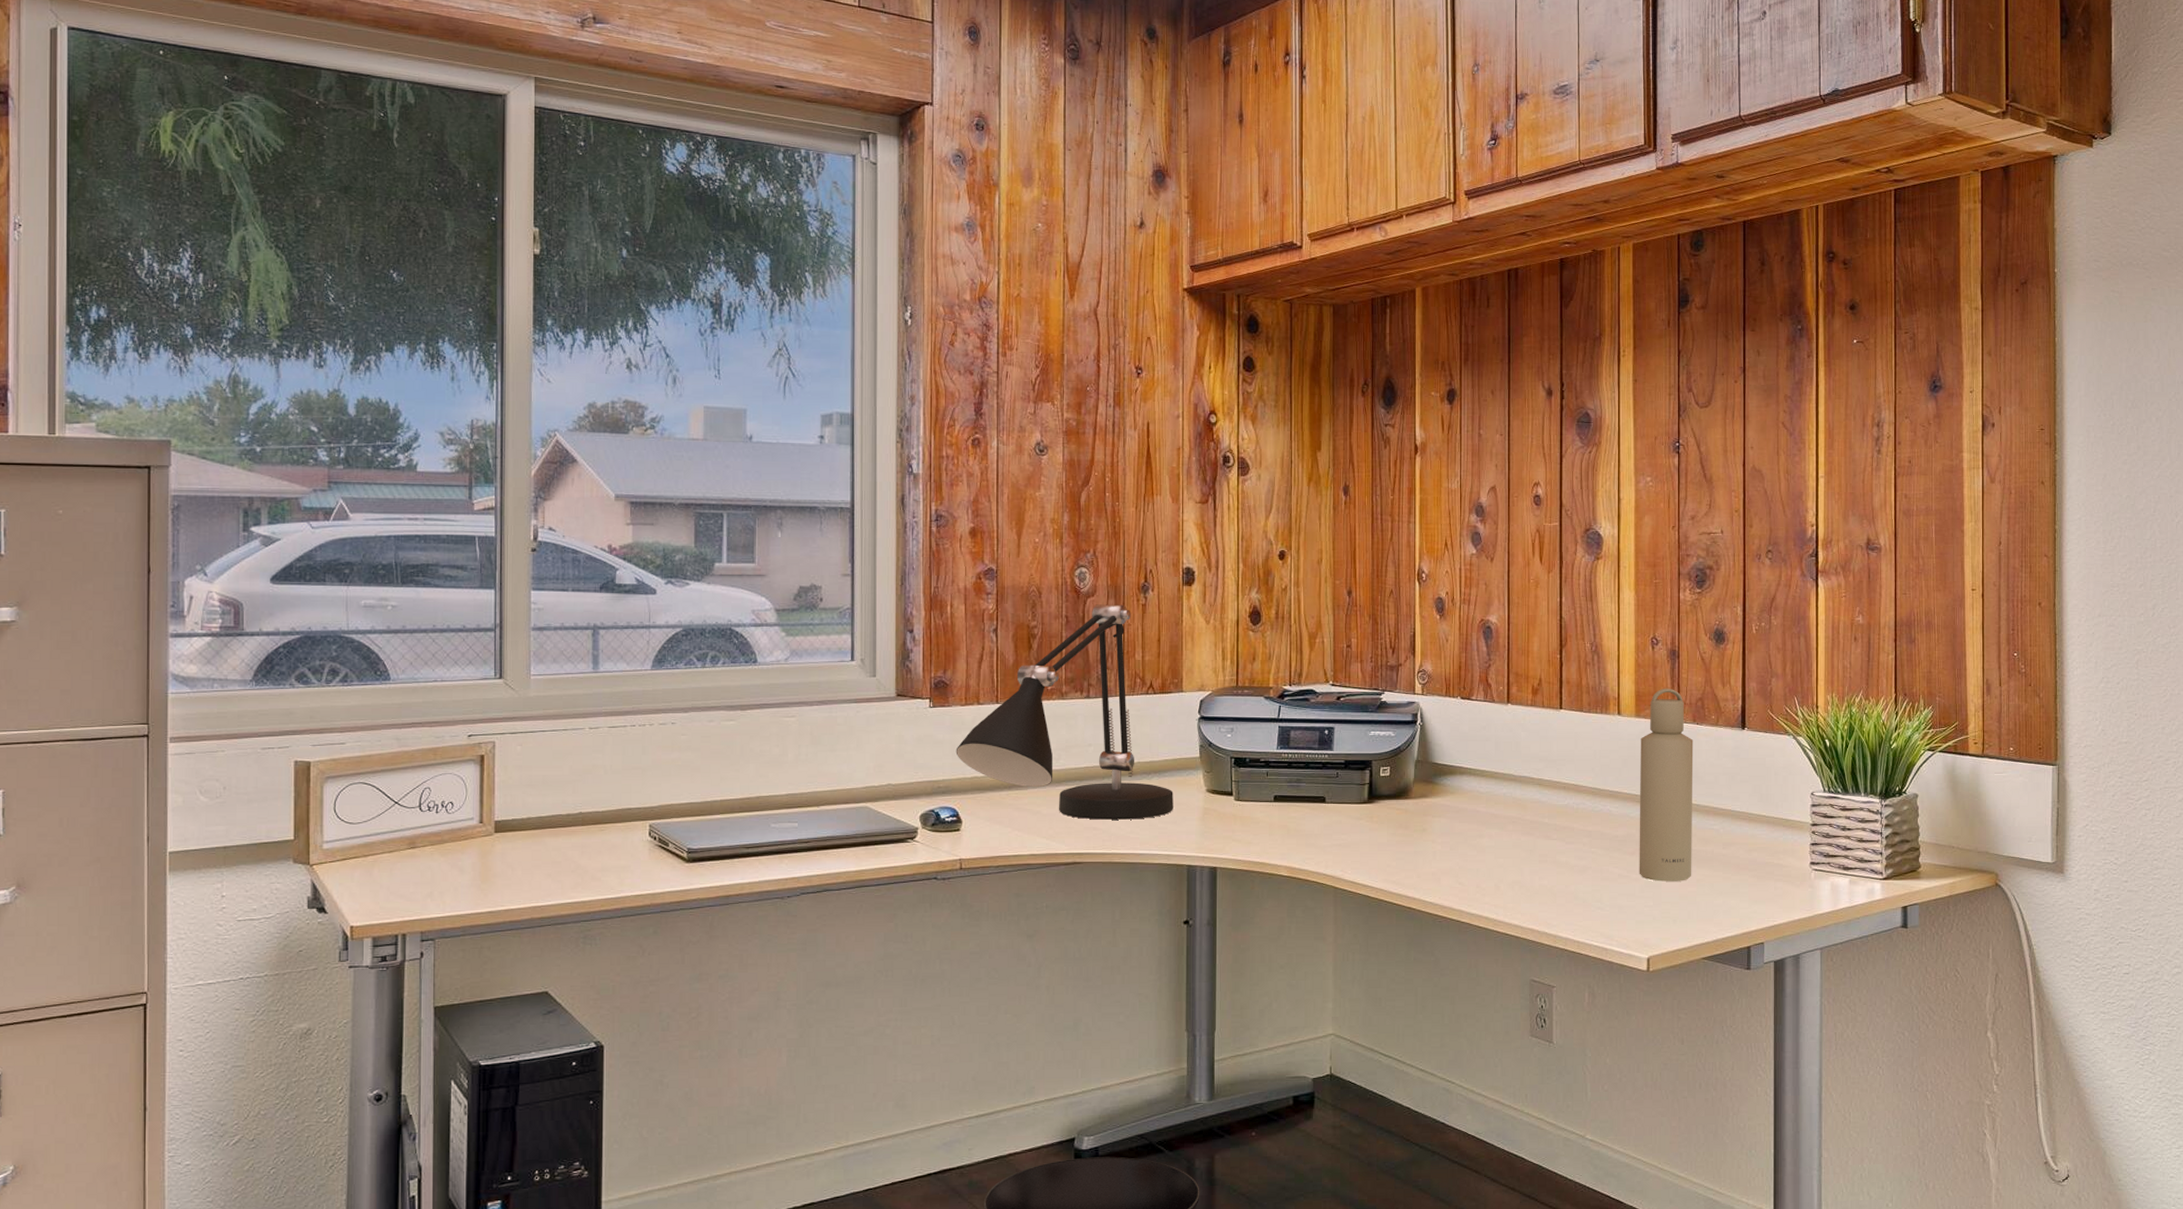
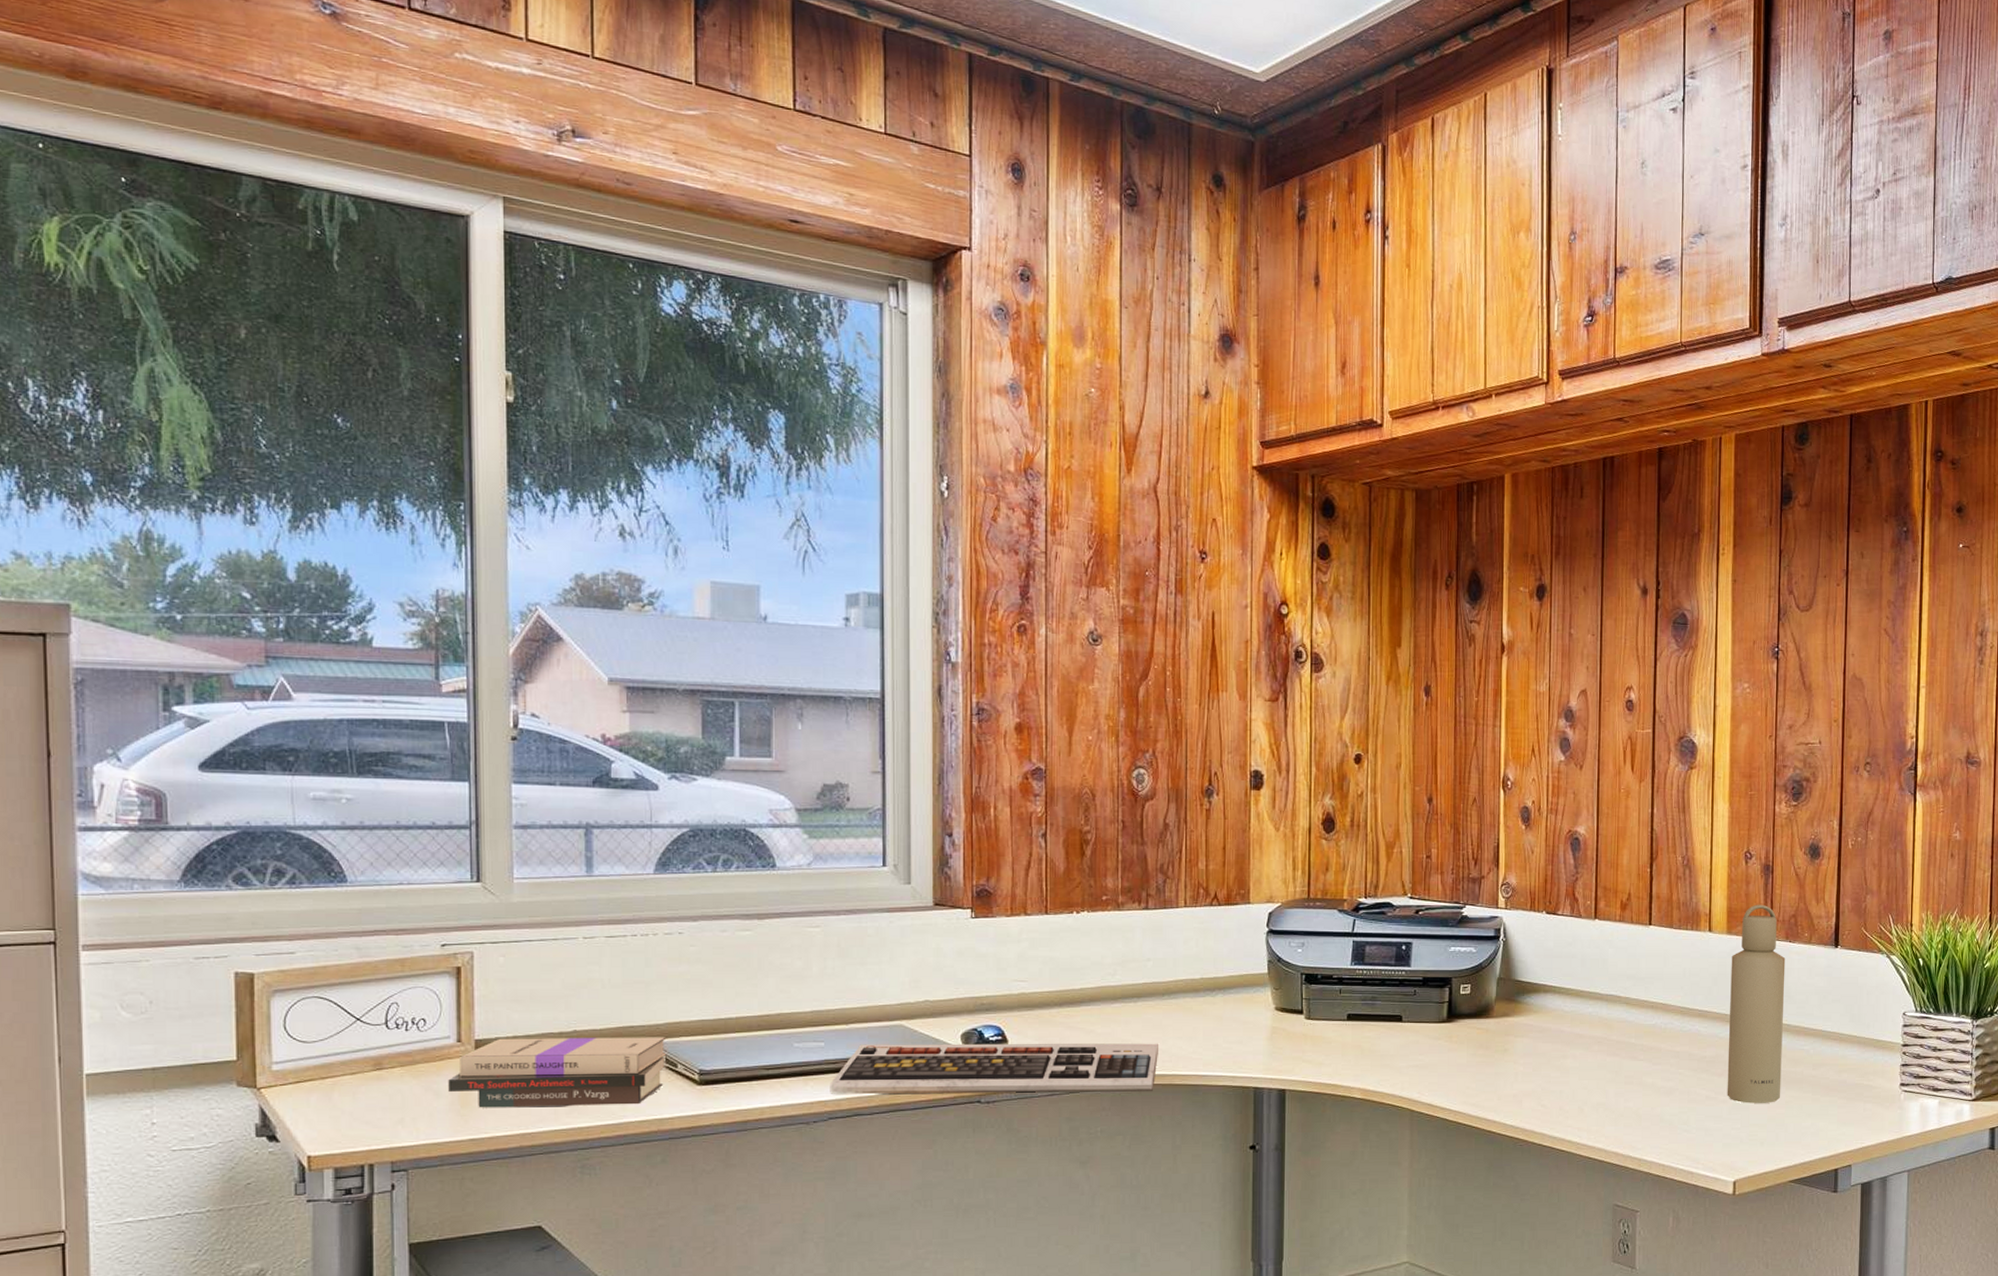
books: none [471,818,658,883] -> present [448,1037,665,1108]
computer keyboard: none [802,823,1099,872] -> present [830,1043,1158,1095]
desk lamp: present [955,604,1173,820] -> none [1000,808,1239,1039]

